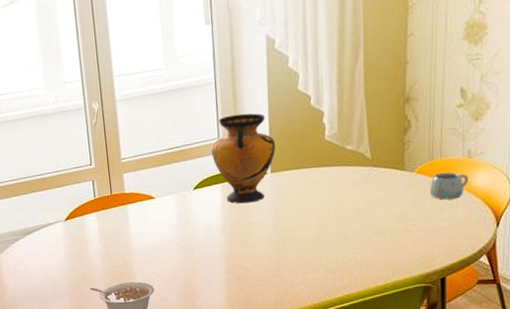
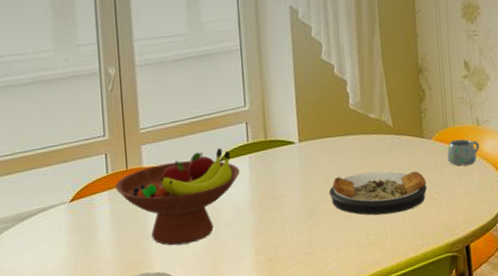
fruit bowl: none [102,177,213,261] -> present [115,148,240,246]
vase: present [211,113,275,204] -> none [237,81,303,176]
plate: none [299,202,403,245] -> present [329,171,427,216]

